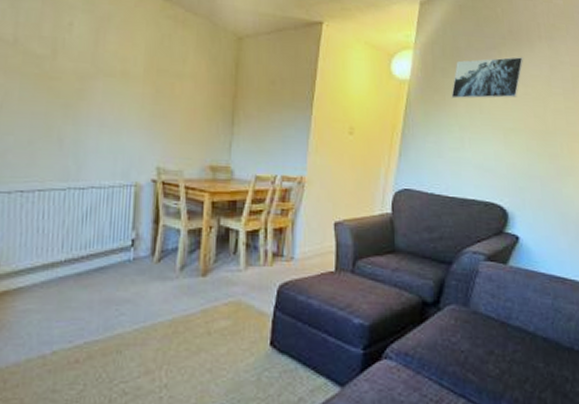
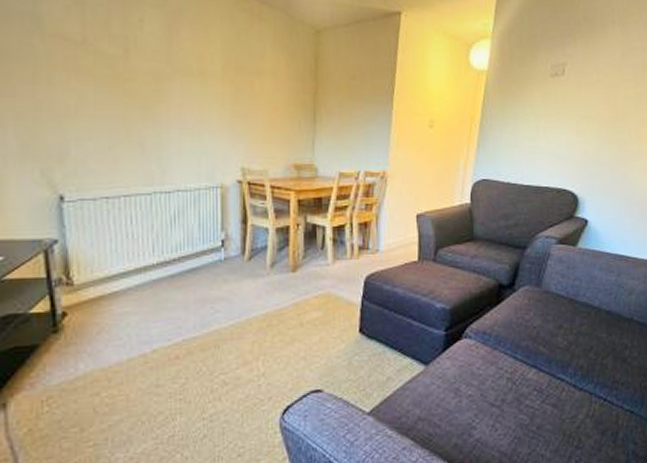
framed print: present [451,57,524,99] -> none [527,43,597,88]

